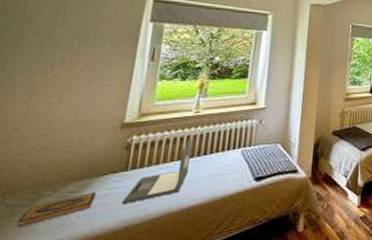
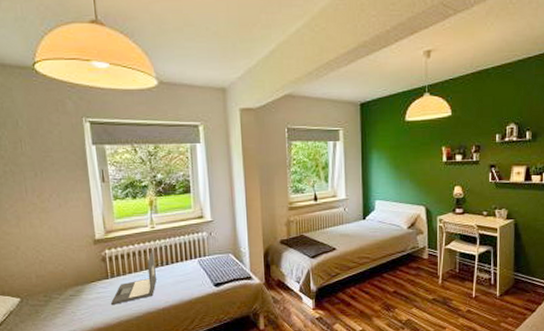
hardback book: present [16,191,97,227] -> none [41,295,91,320]

